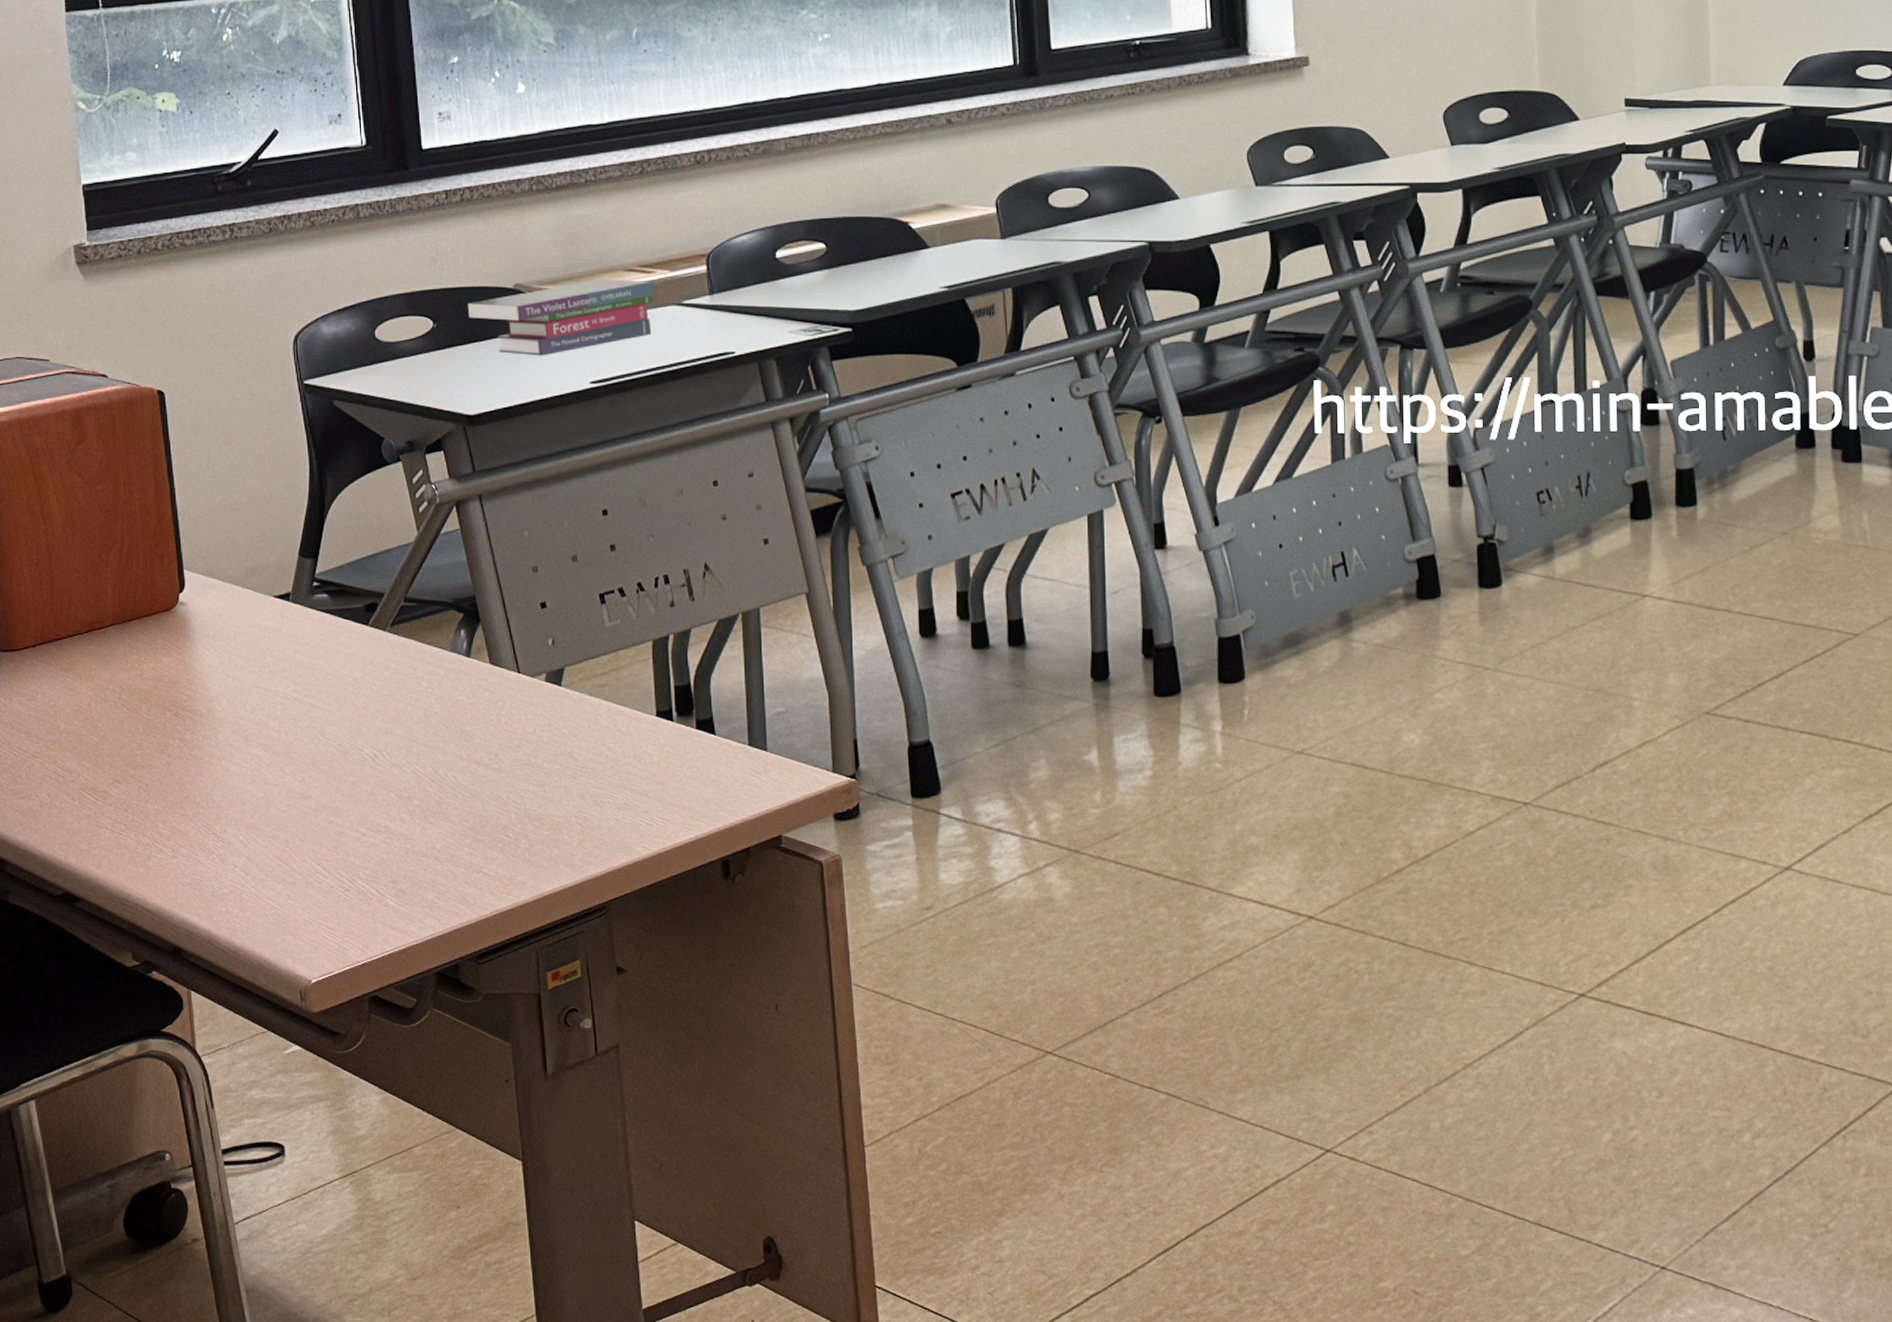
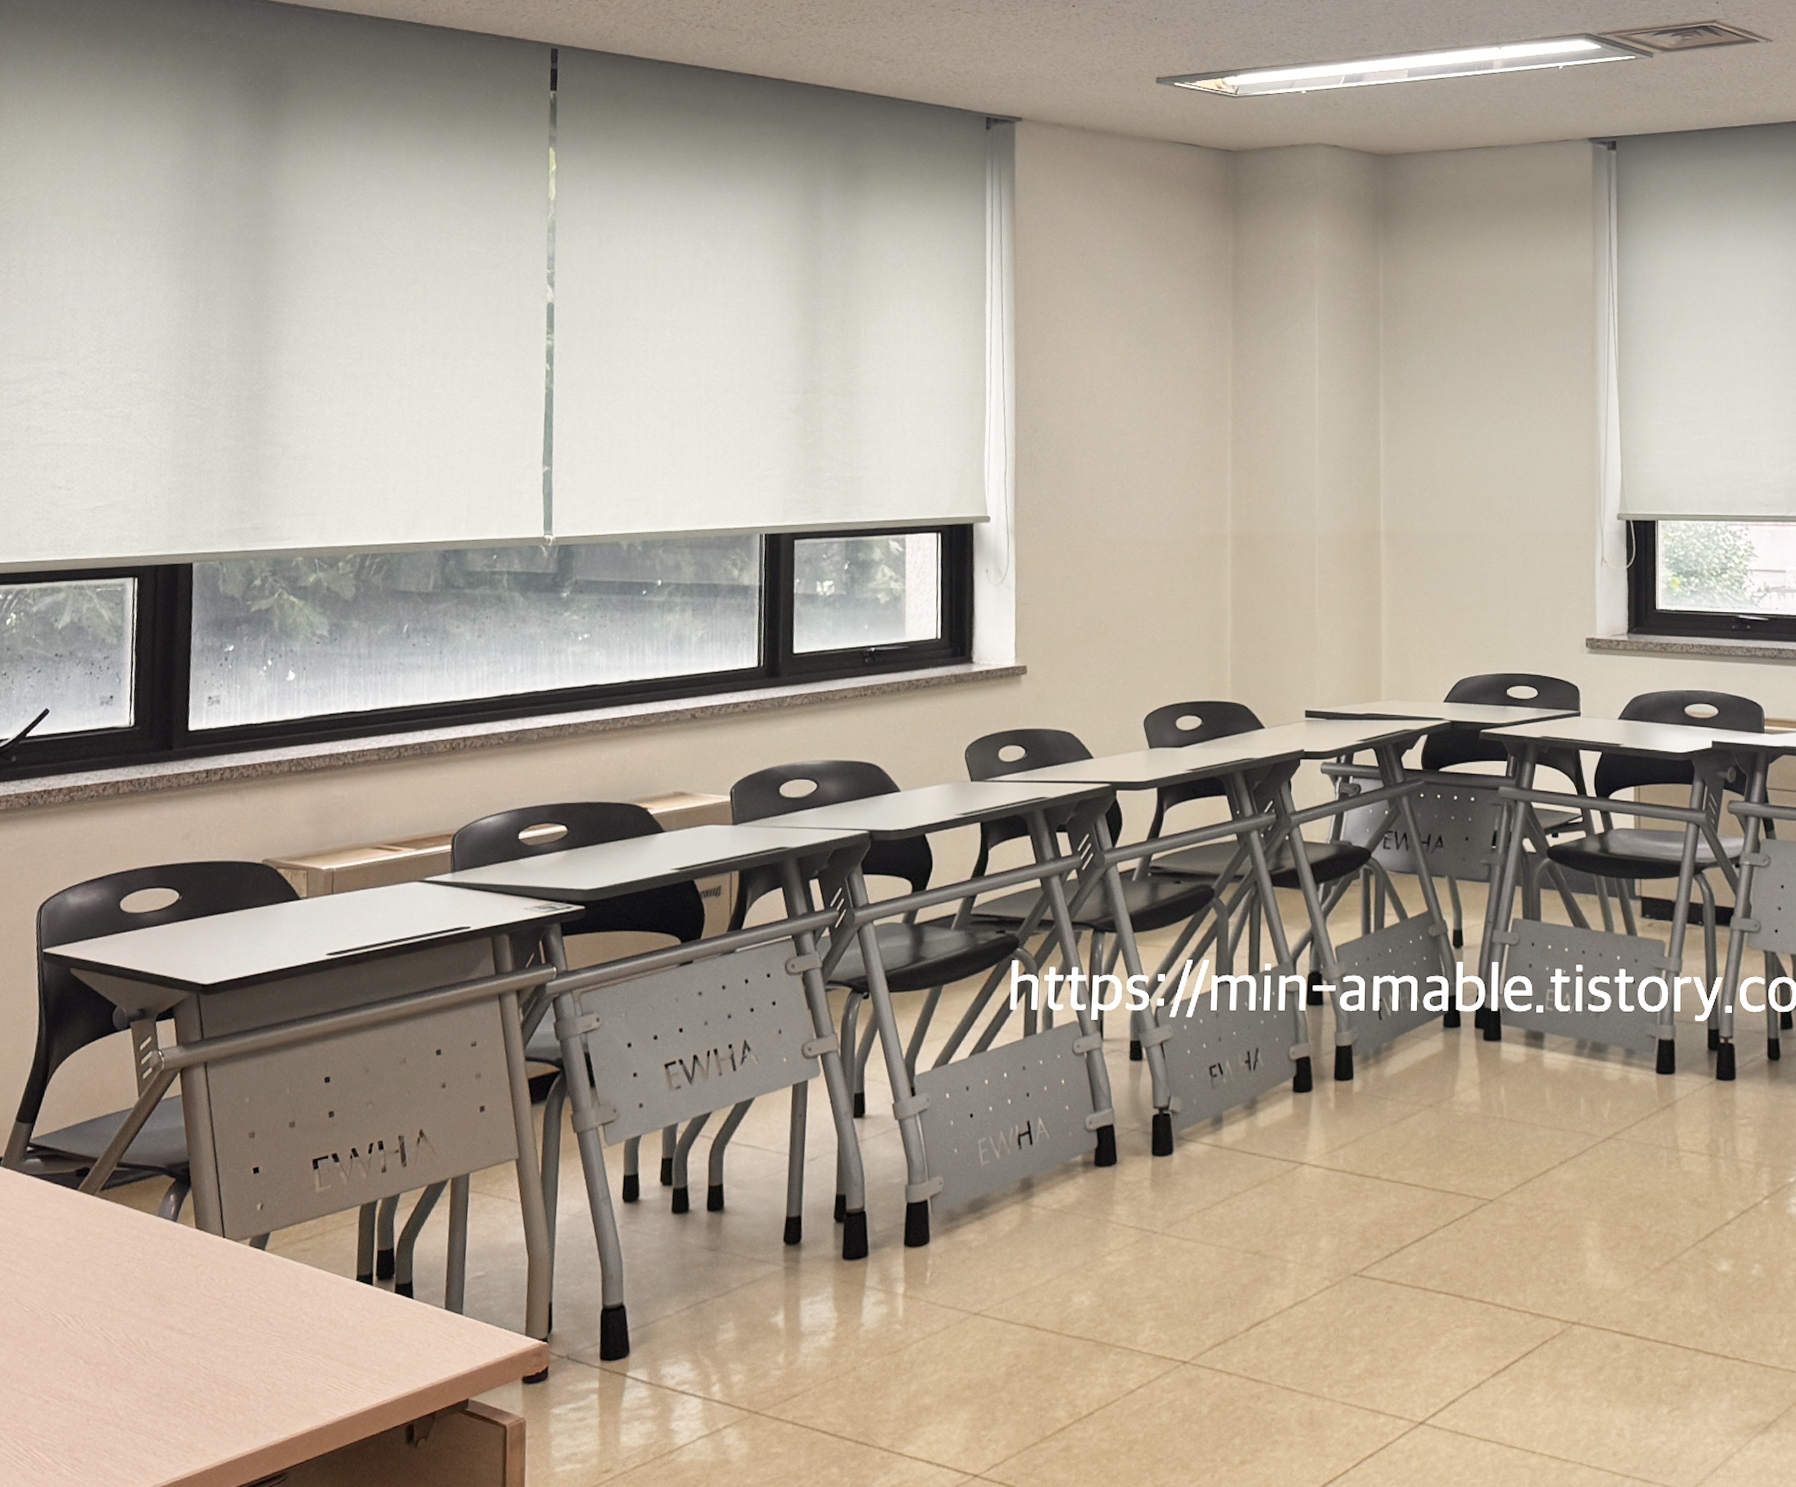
books: present [468,279,655,356] -> none [215,856,399,928]

